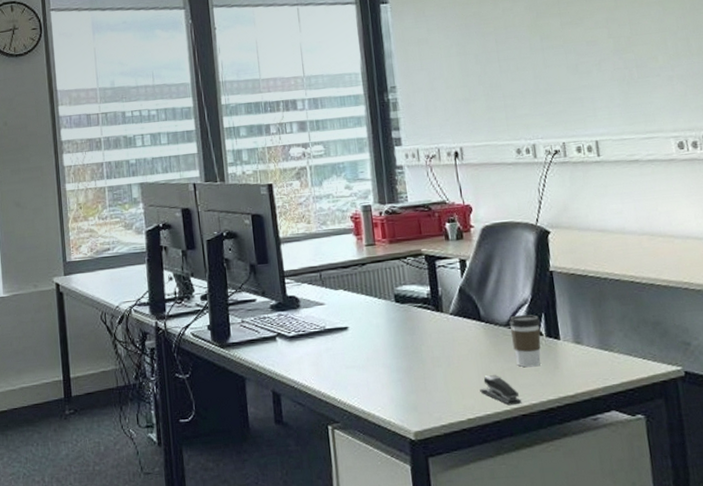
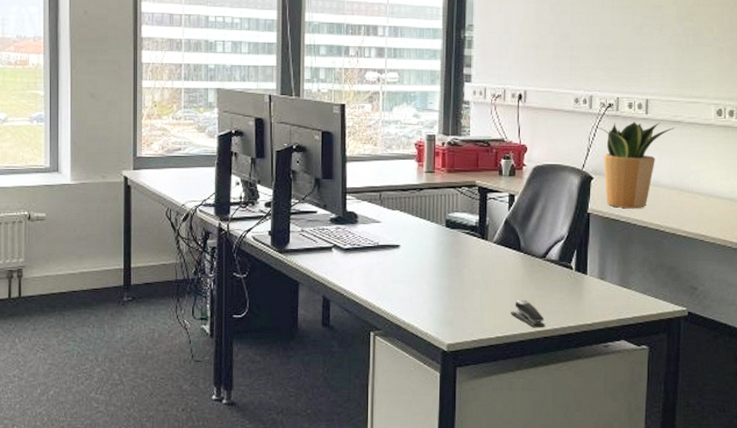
coffee cup: present [509,314,541,368] -> none [545,249,573,296]
potted plant: none [545,163,634,262] -> present [597,121,675,208]

